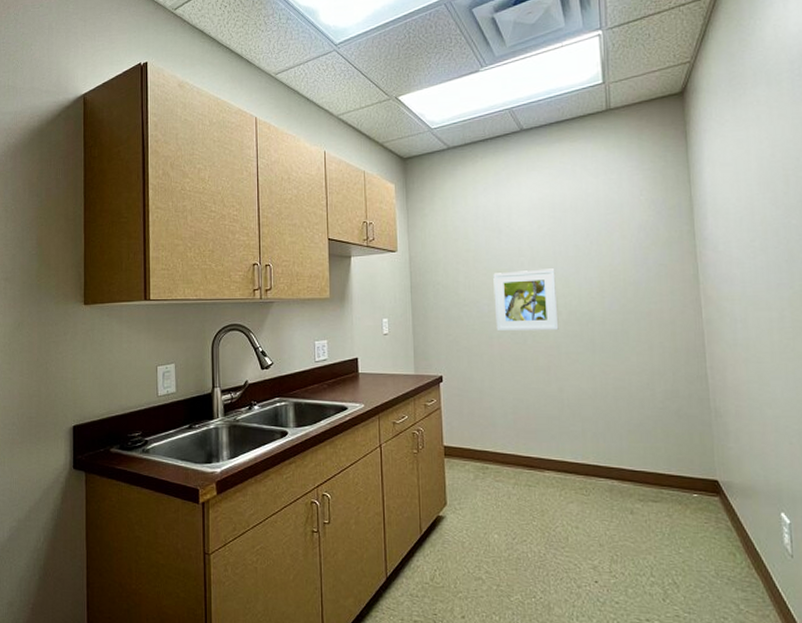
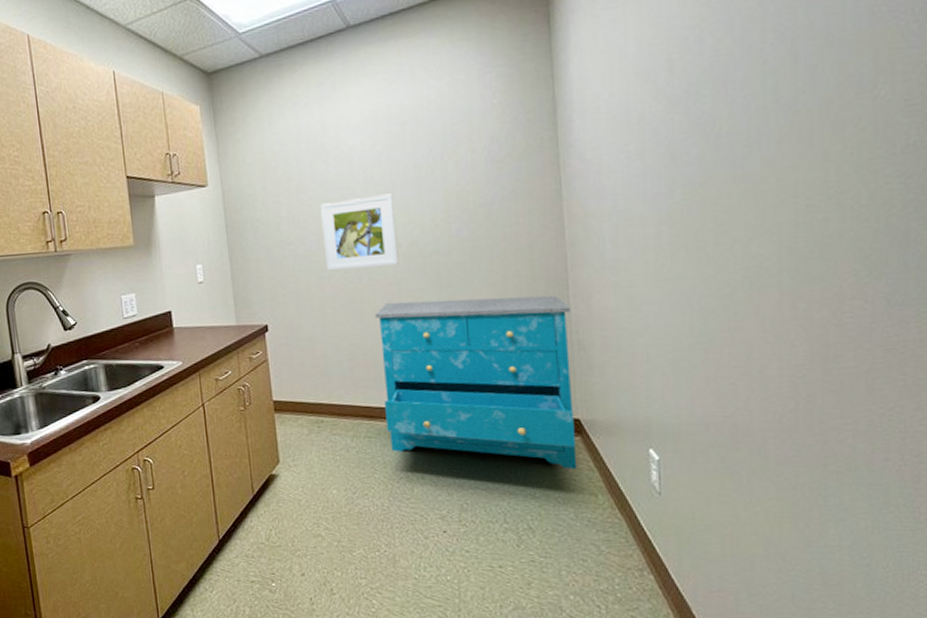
dresser: none [537,363,717,528] -> present [374,295,577,470]

